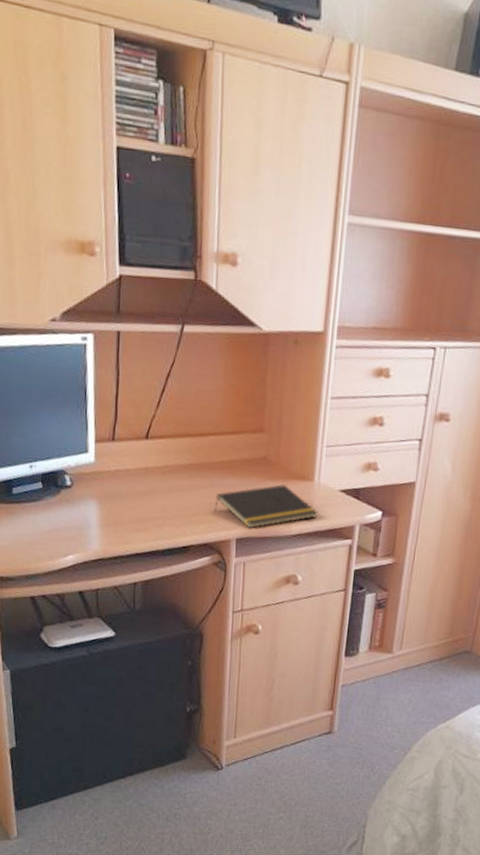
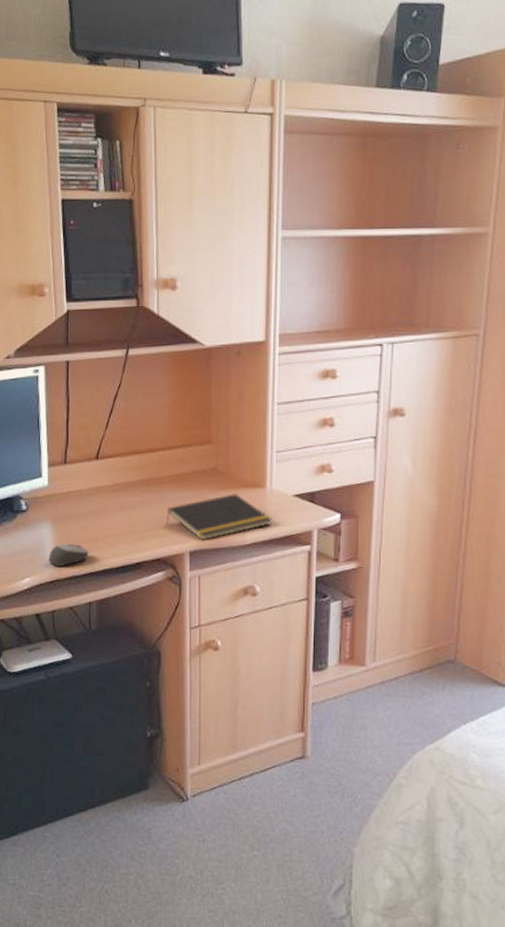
computer mouse: none [93,522,135,545] -> present [48,543,89,566]

